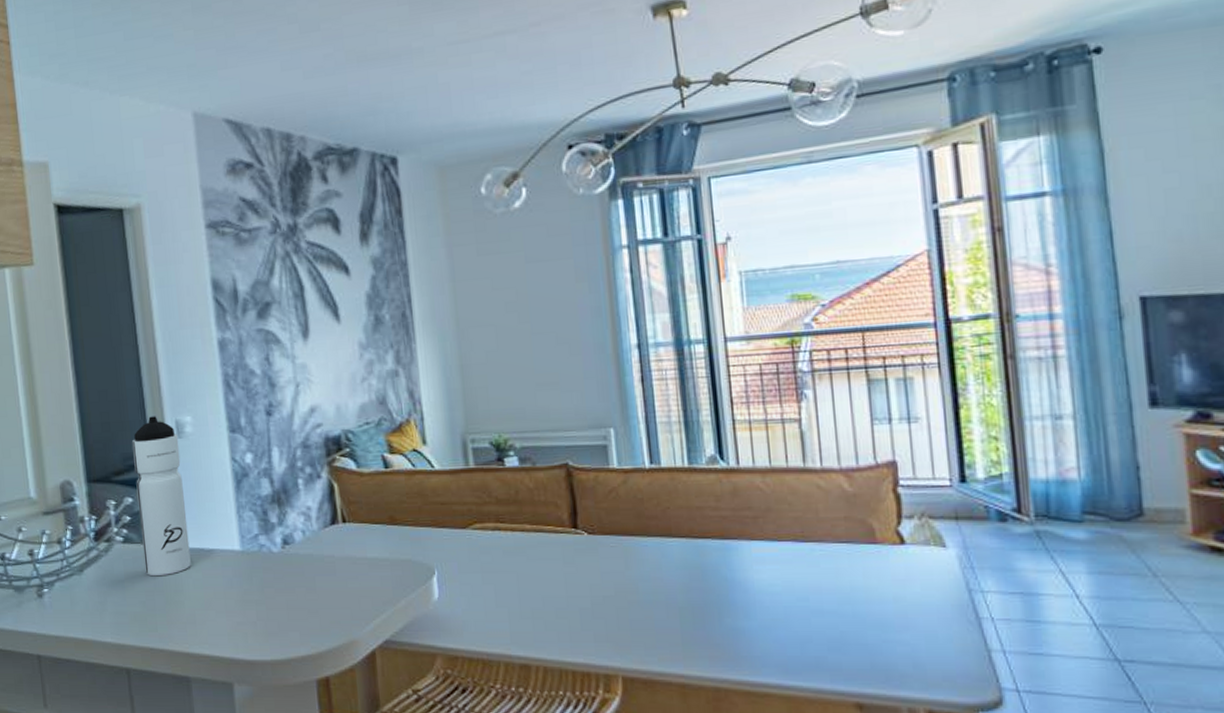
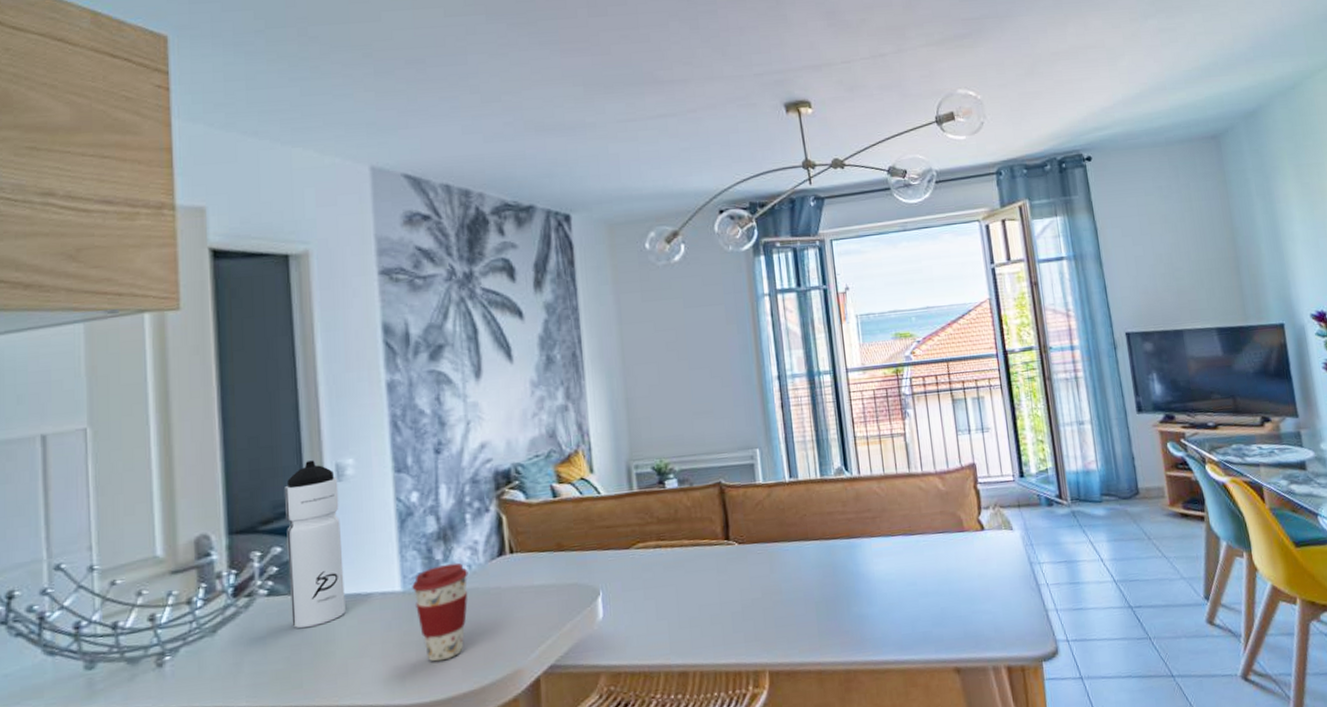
coffee cup: none [250,527,303,623] -> present [412,562,468,662]

